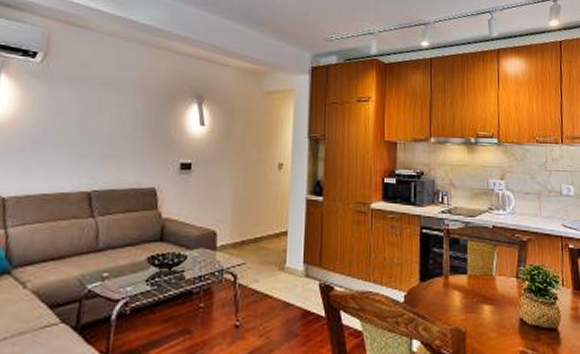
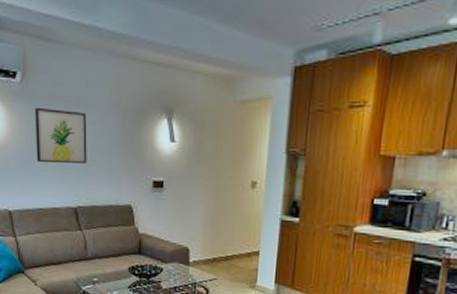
wall art: none [47,87,113,145] -> present [34,107,87,163]

